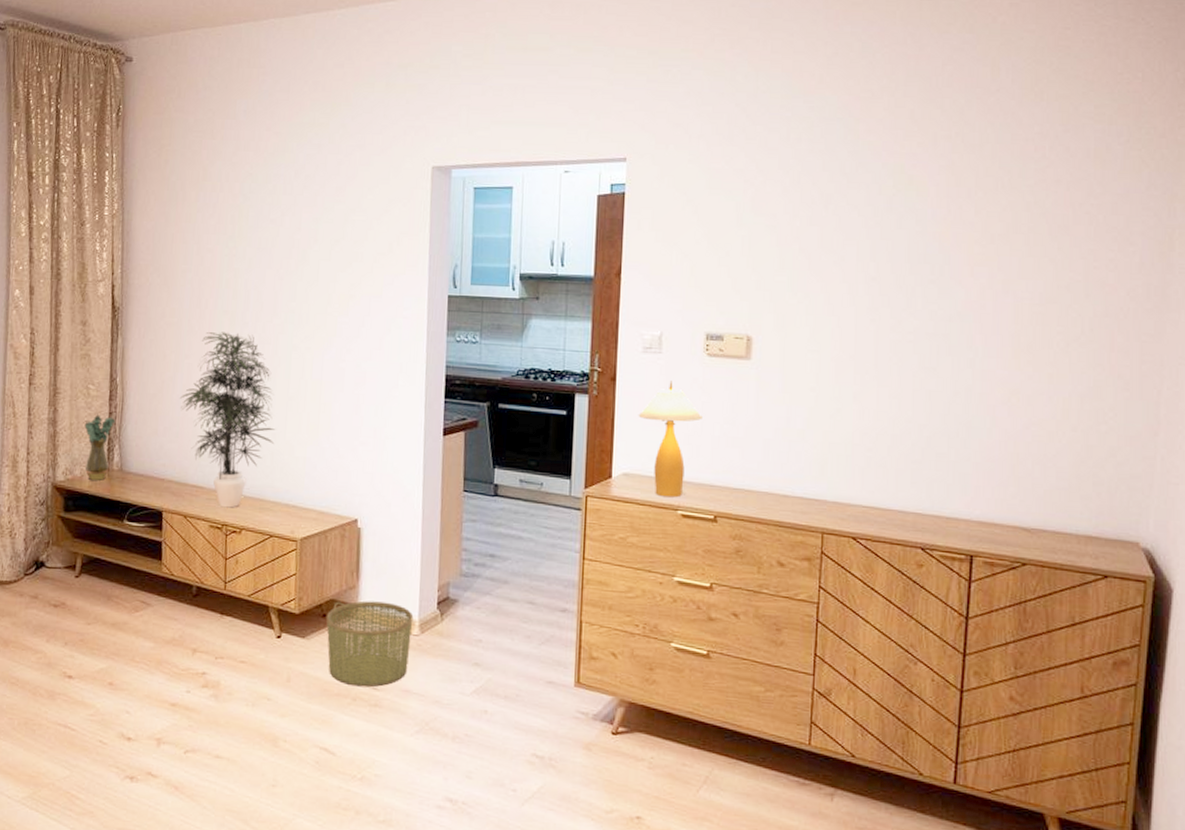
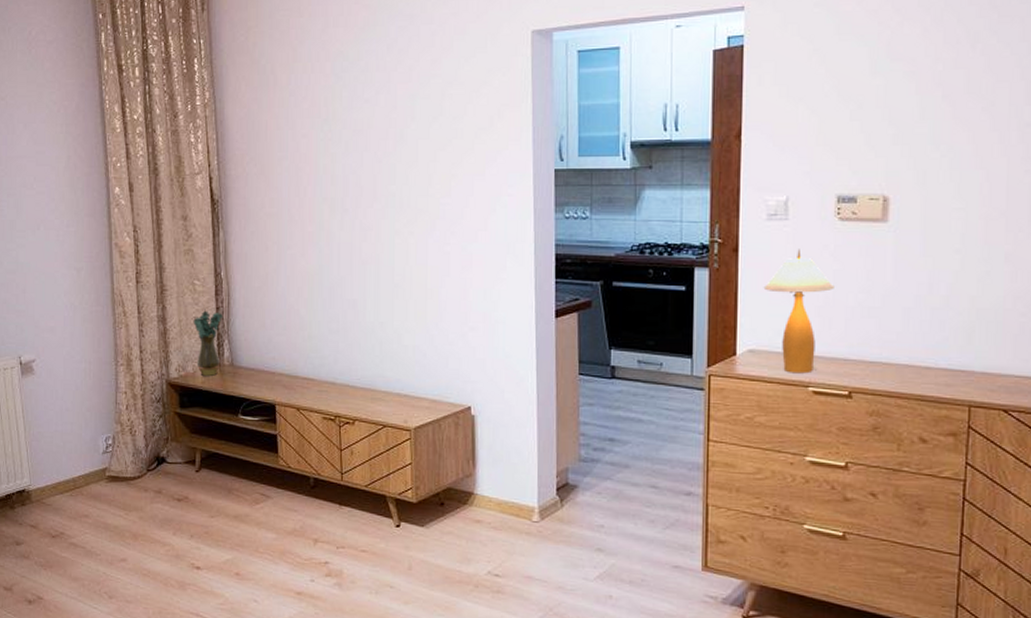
plant: present [180,332,276,508] -> none [285,220,383,399]
basket: present [325,600,414,687] -> none [444,488,533,574]

